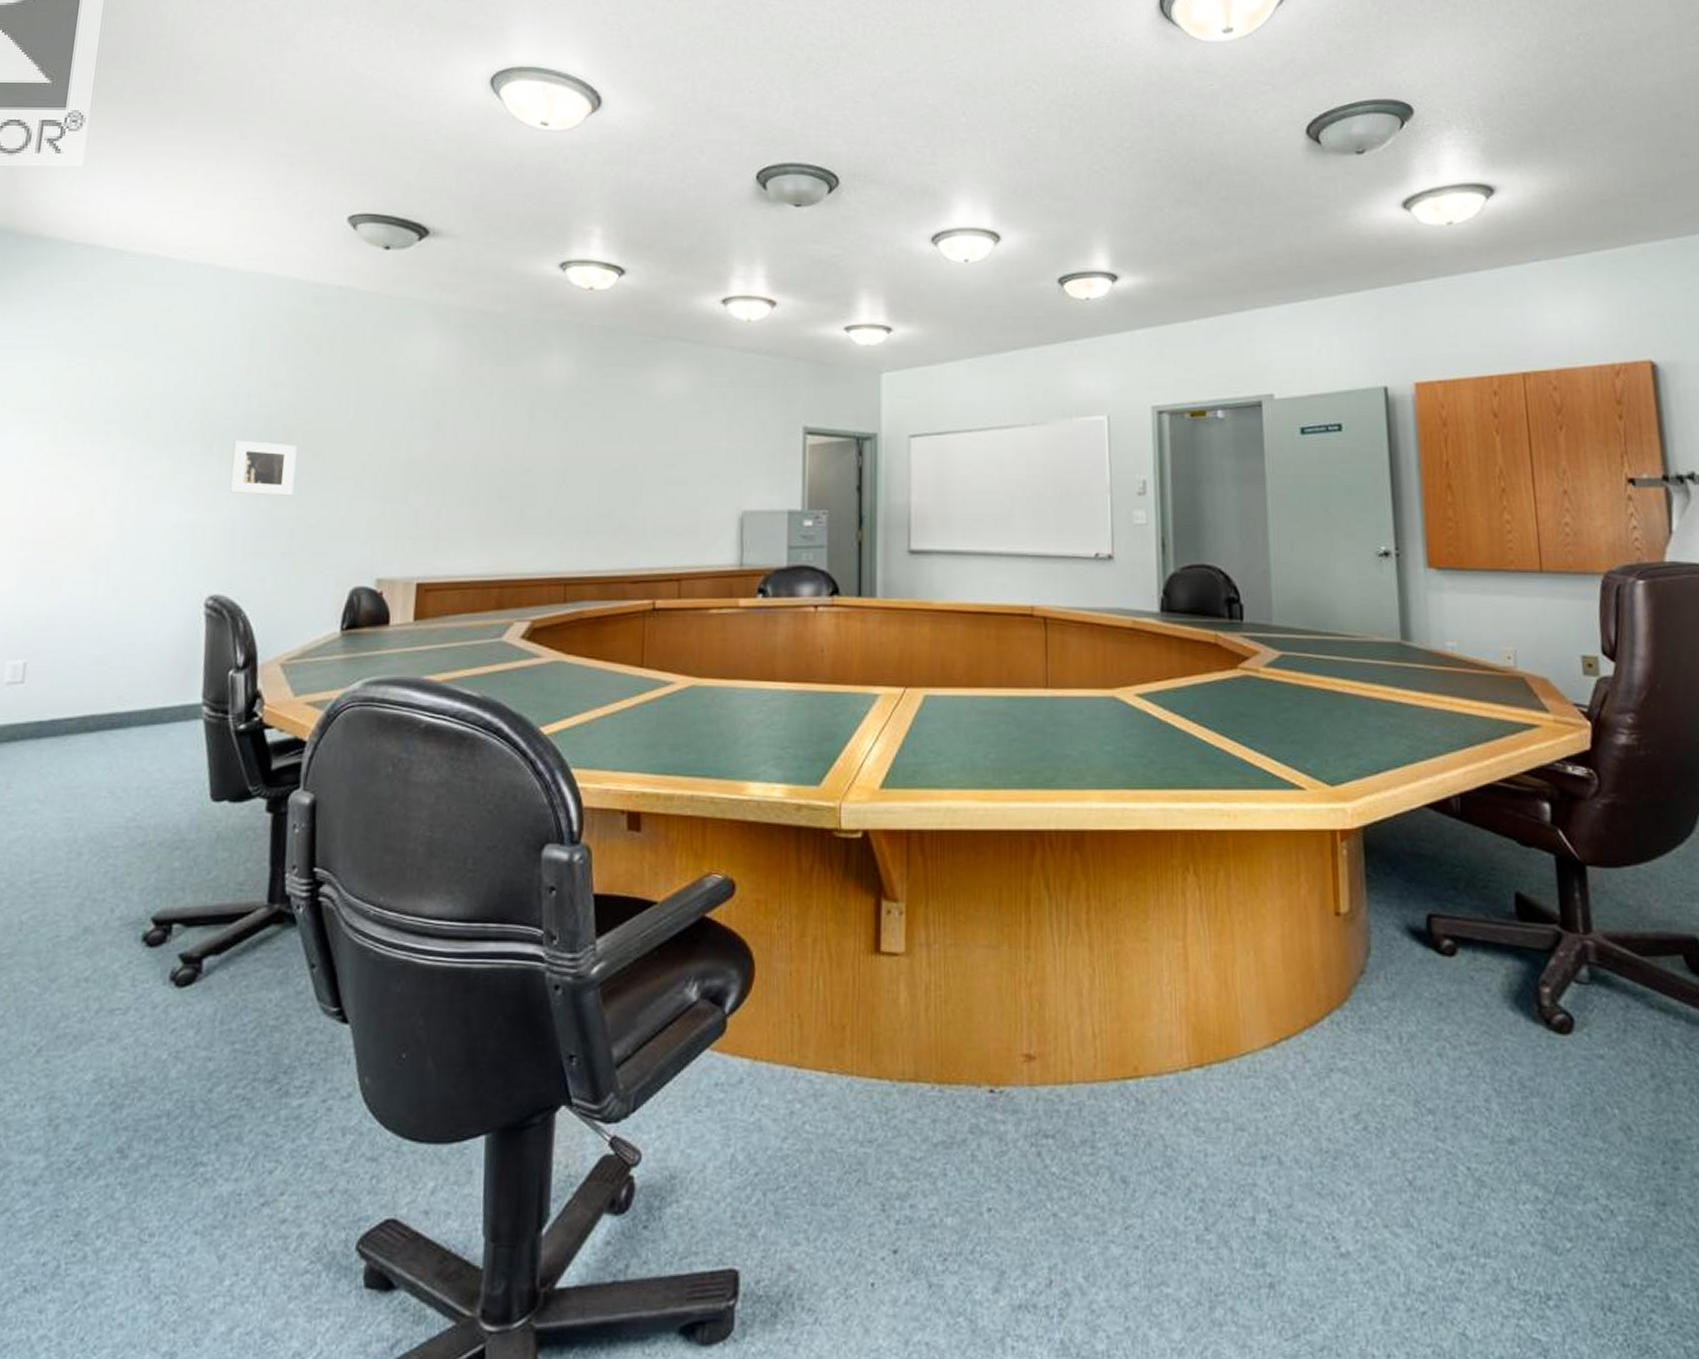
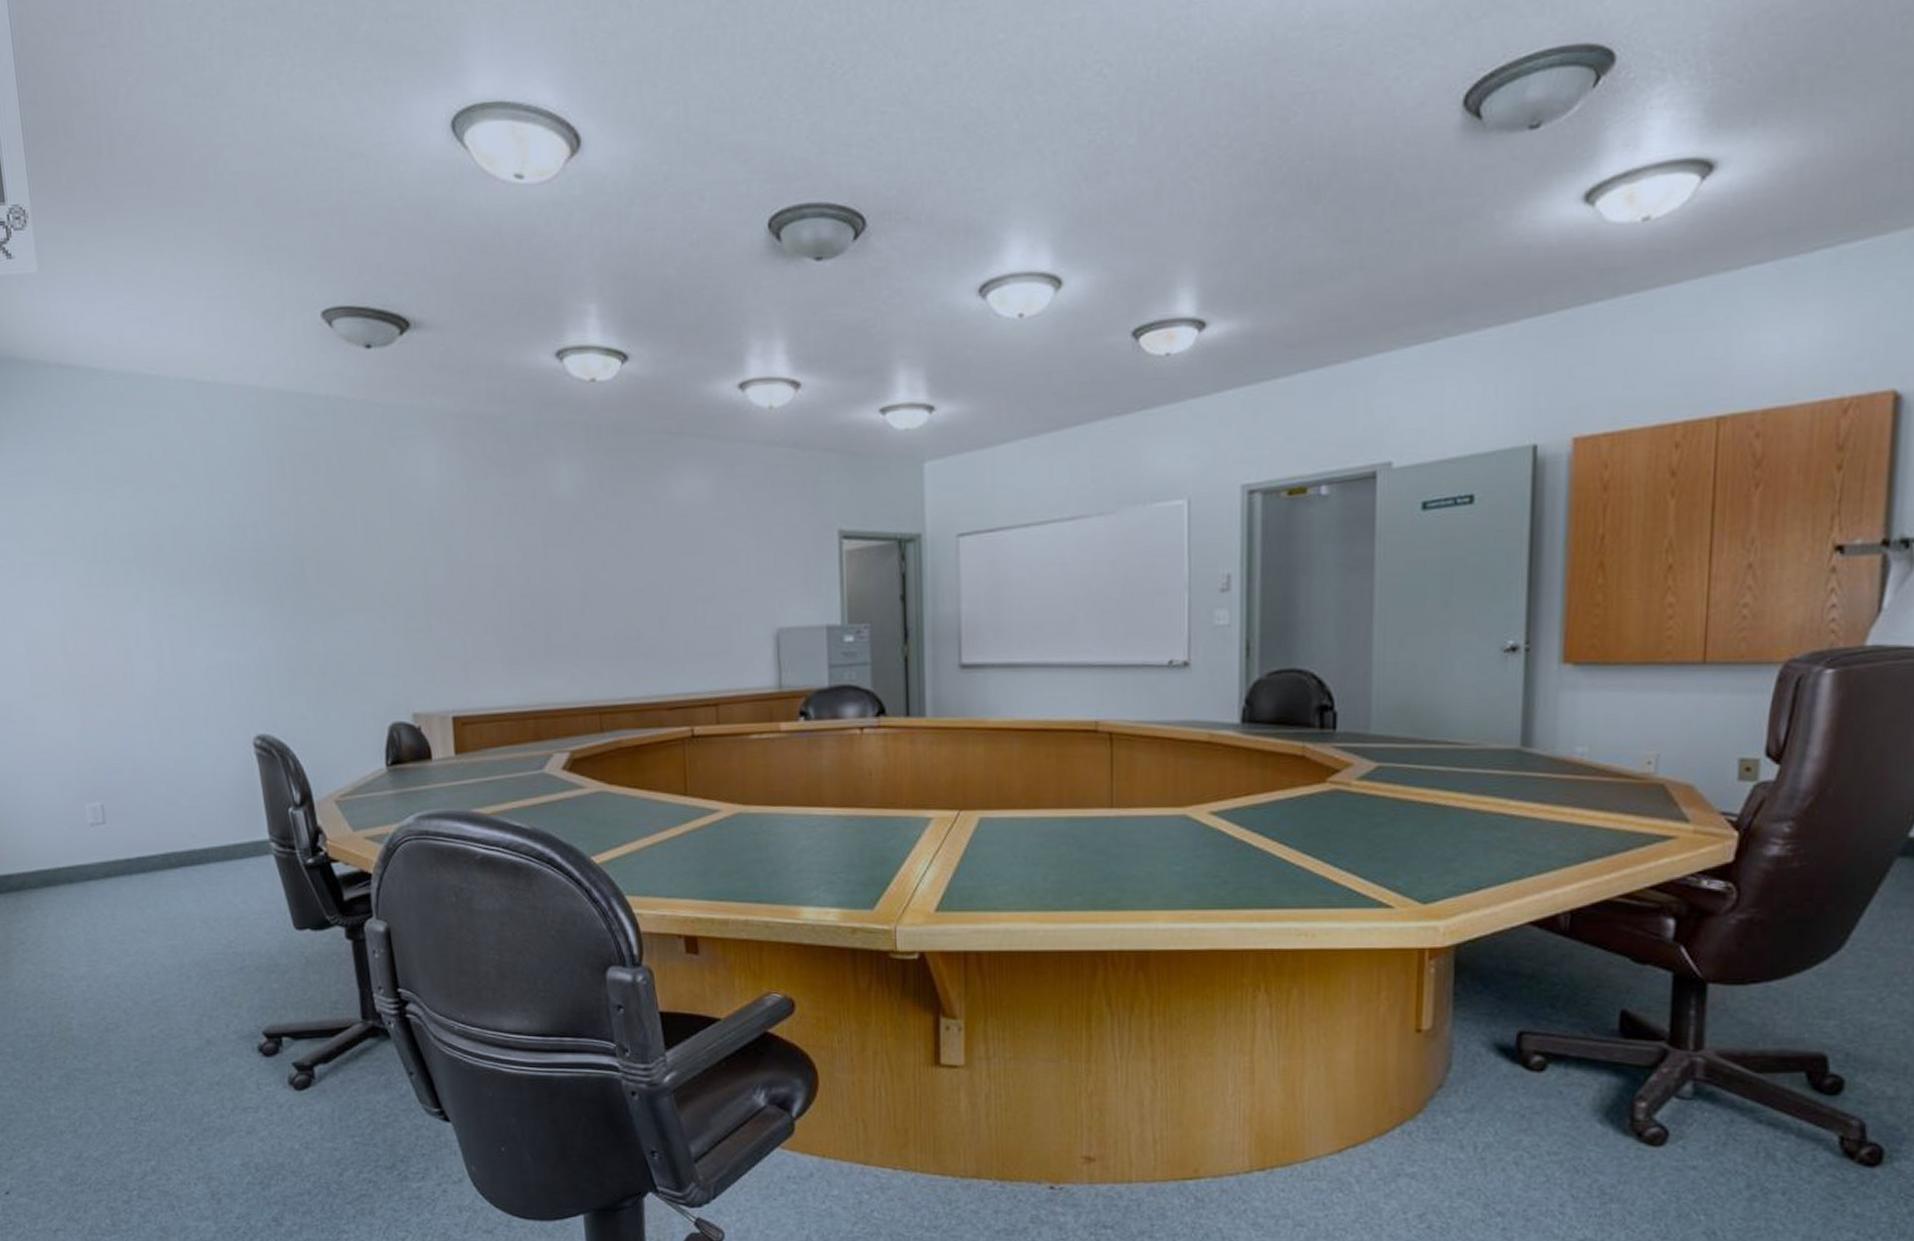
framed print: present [229,440,297,496] -> none [250,574,318,631]

